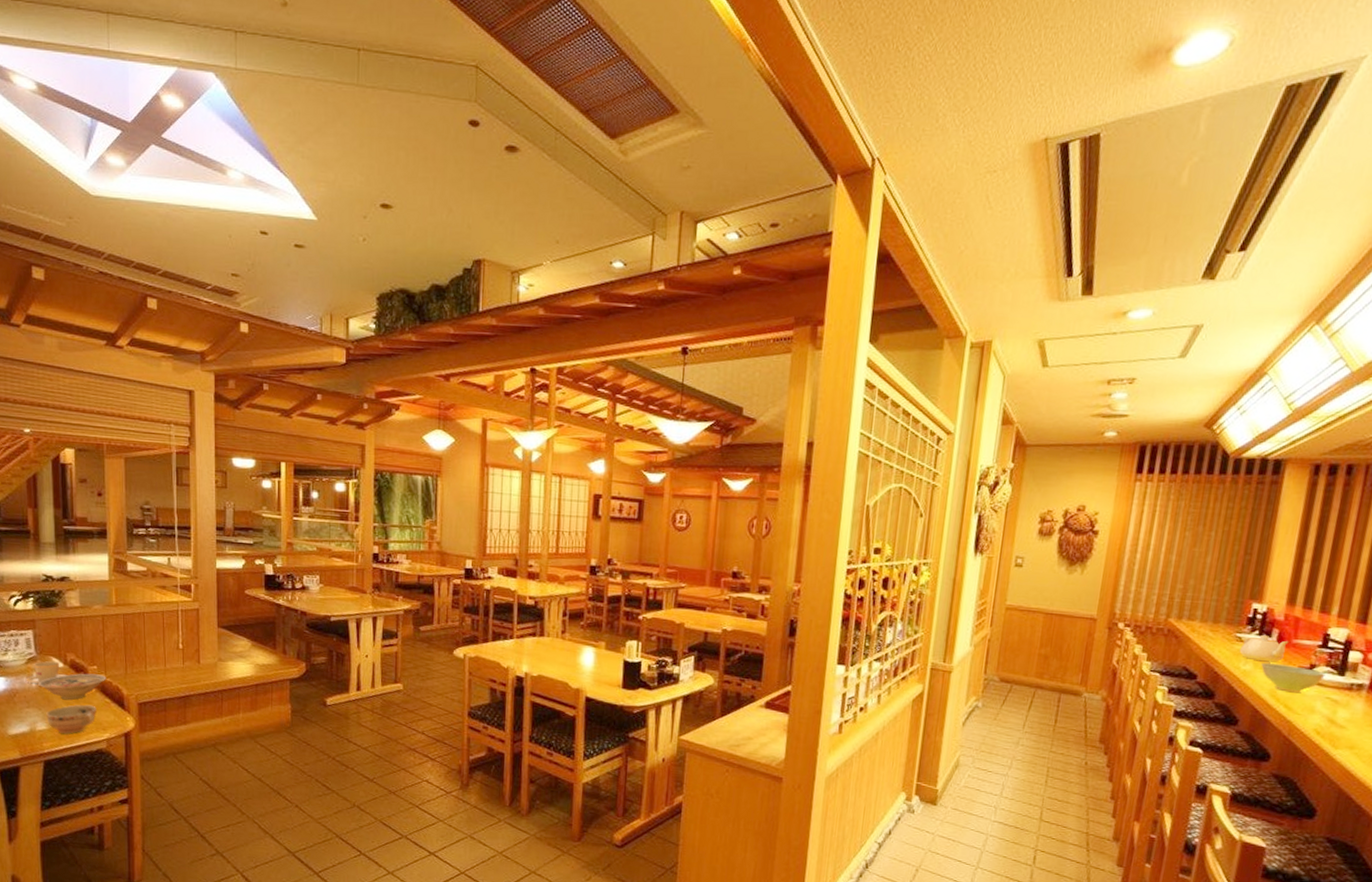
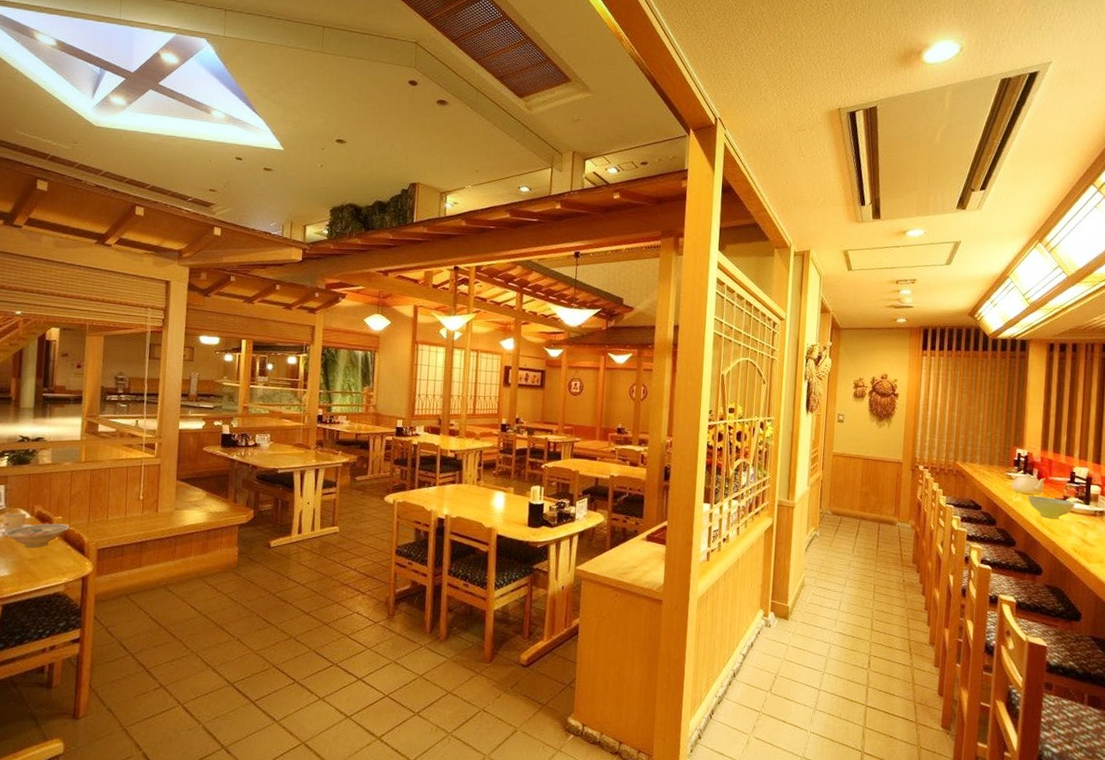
teacup: present [46,704,97,734] -> none [9,551,58,579]

